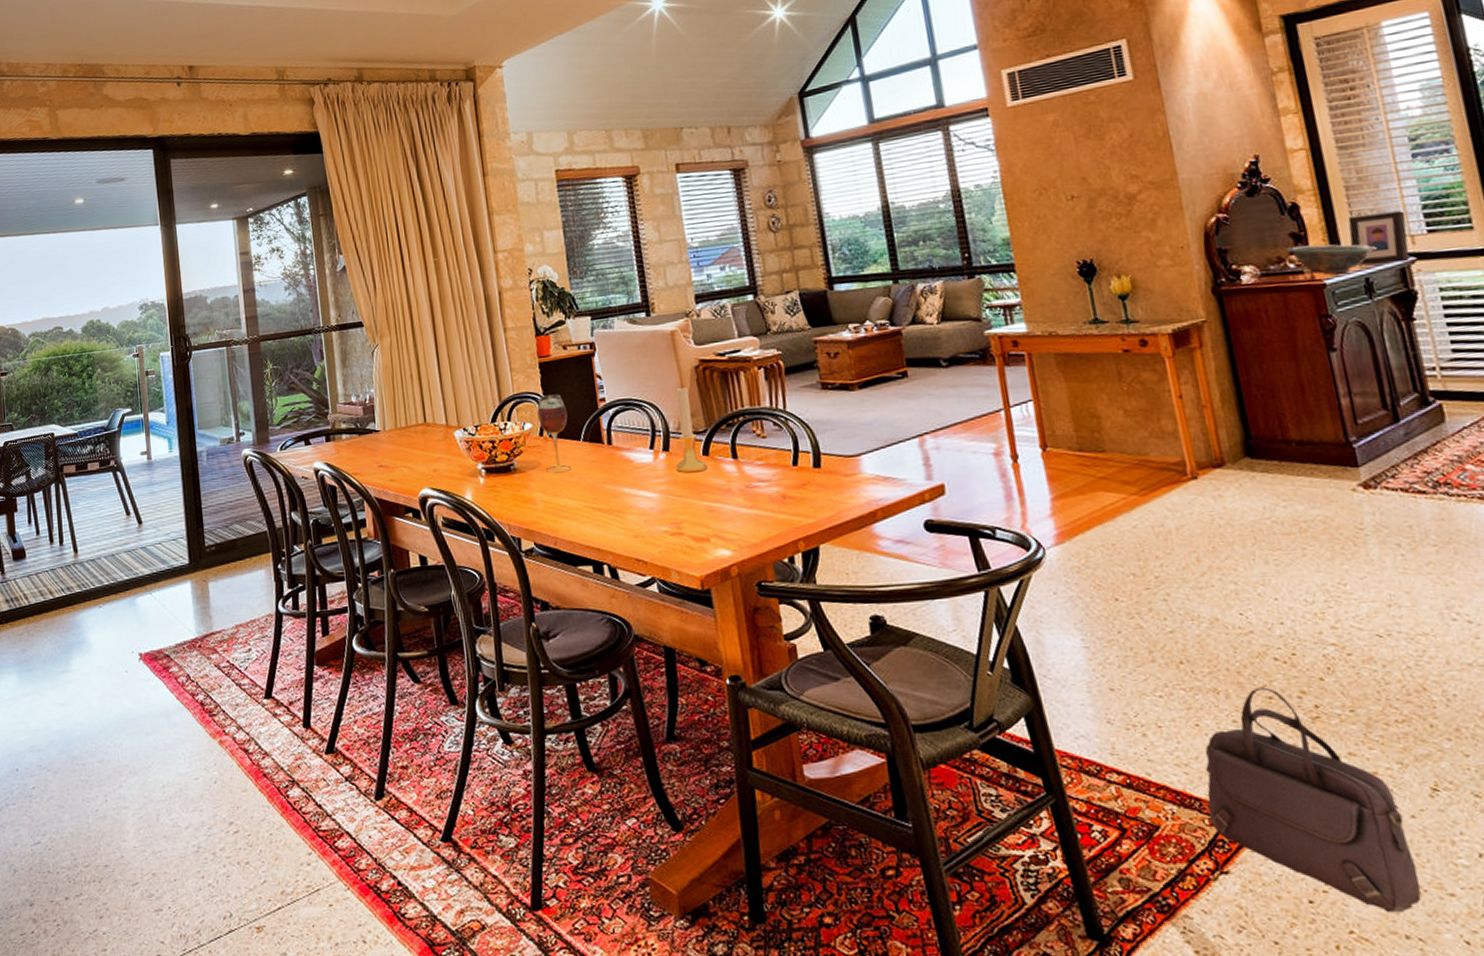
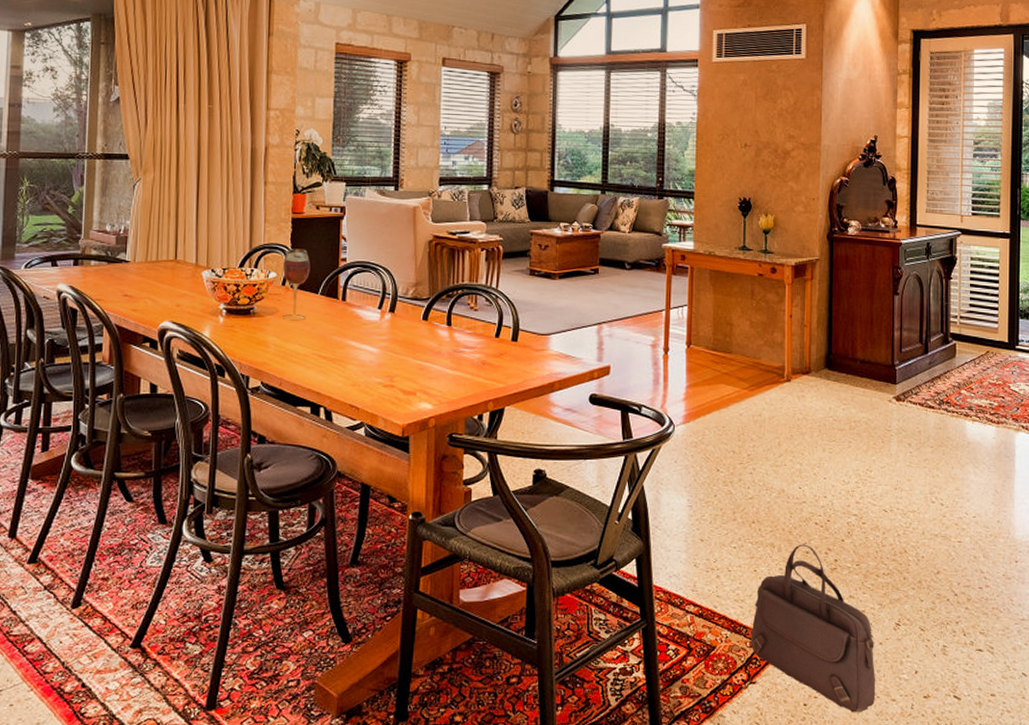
candle holder: present [675,385,708,474] -> none [398,256,425,334]
decorative bowl: present [1286,244,1377,274] -> none [881,210,938,237]
picture frame: present [1347,211,1410,266] -> none [923,195,961,235]

